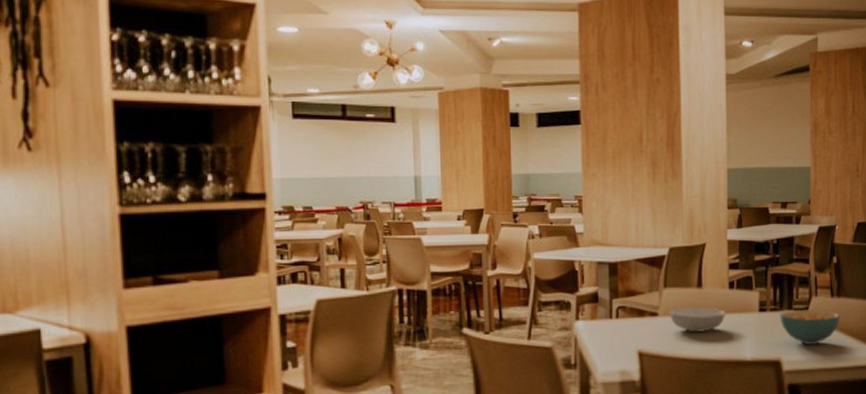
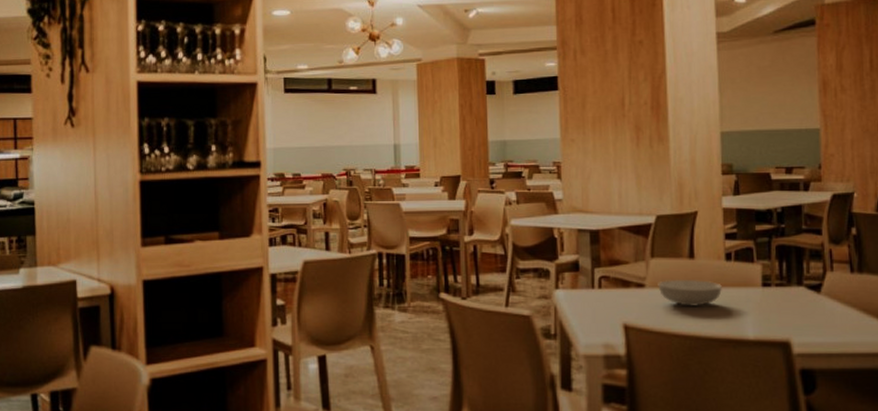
cereal bowl: present [779,309,840,345] -> none [787,285,863,325]

